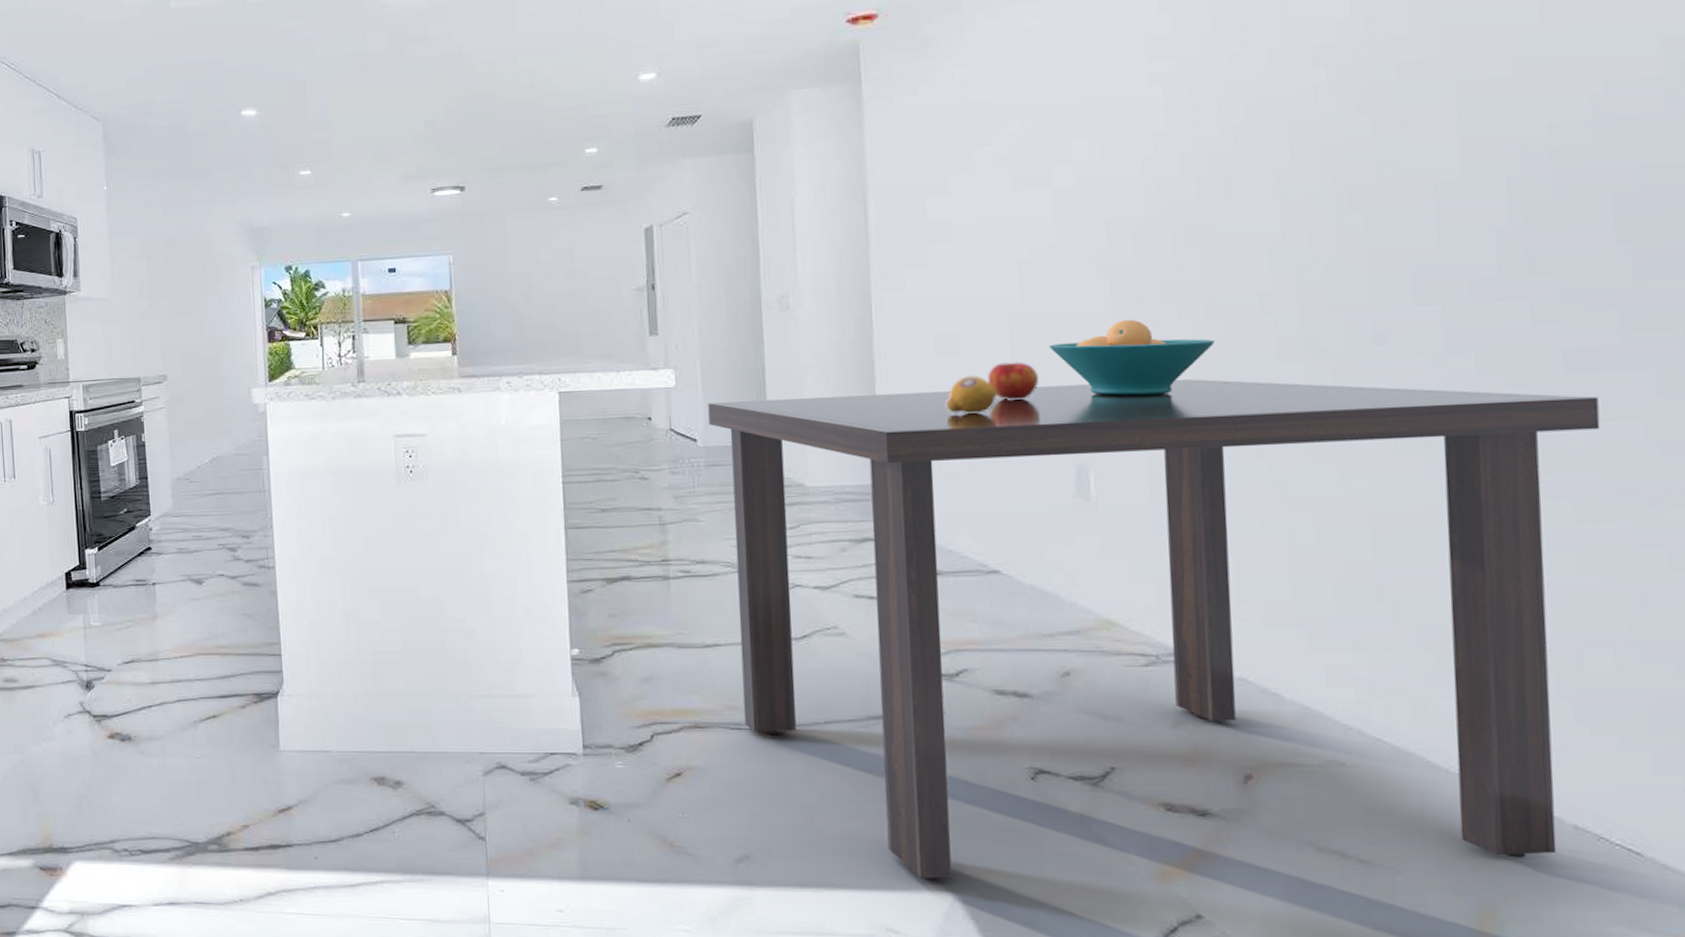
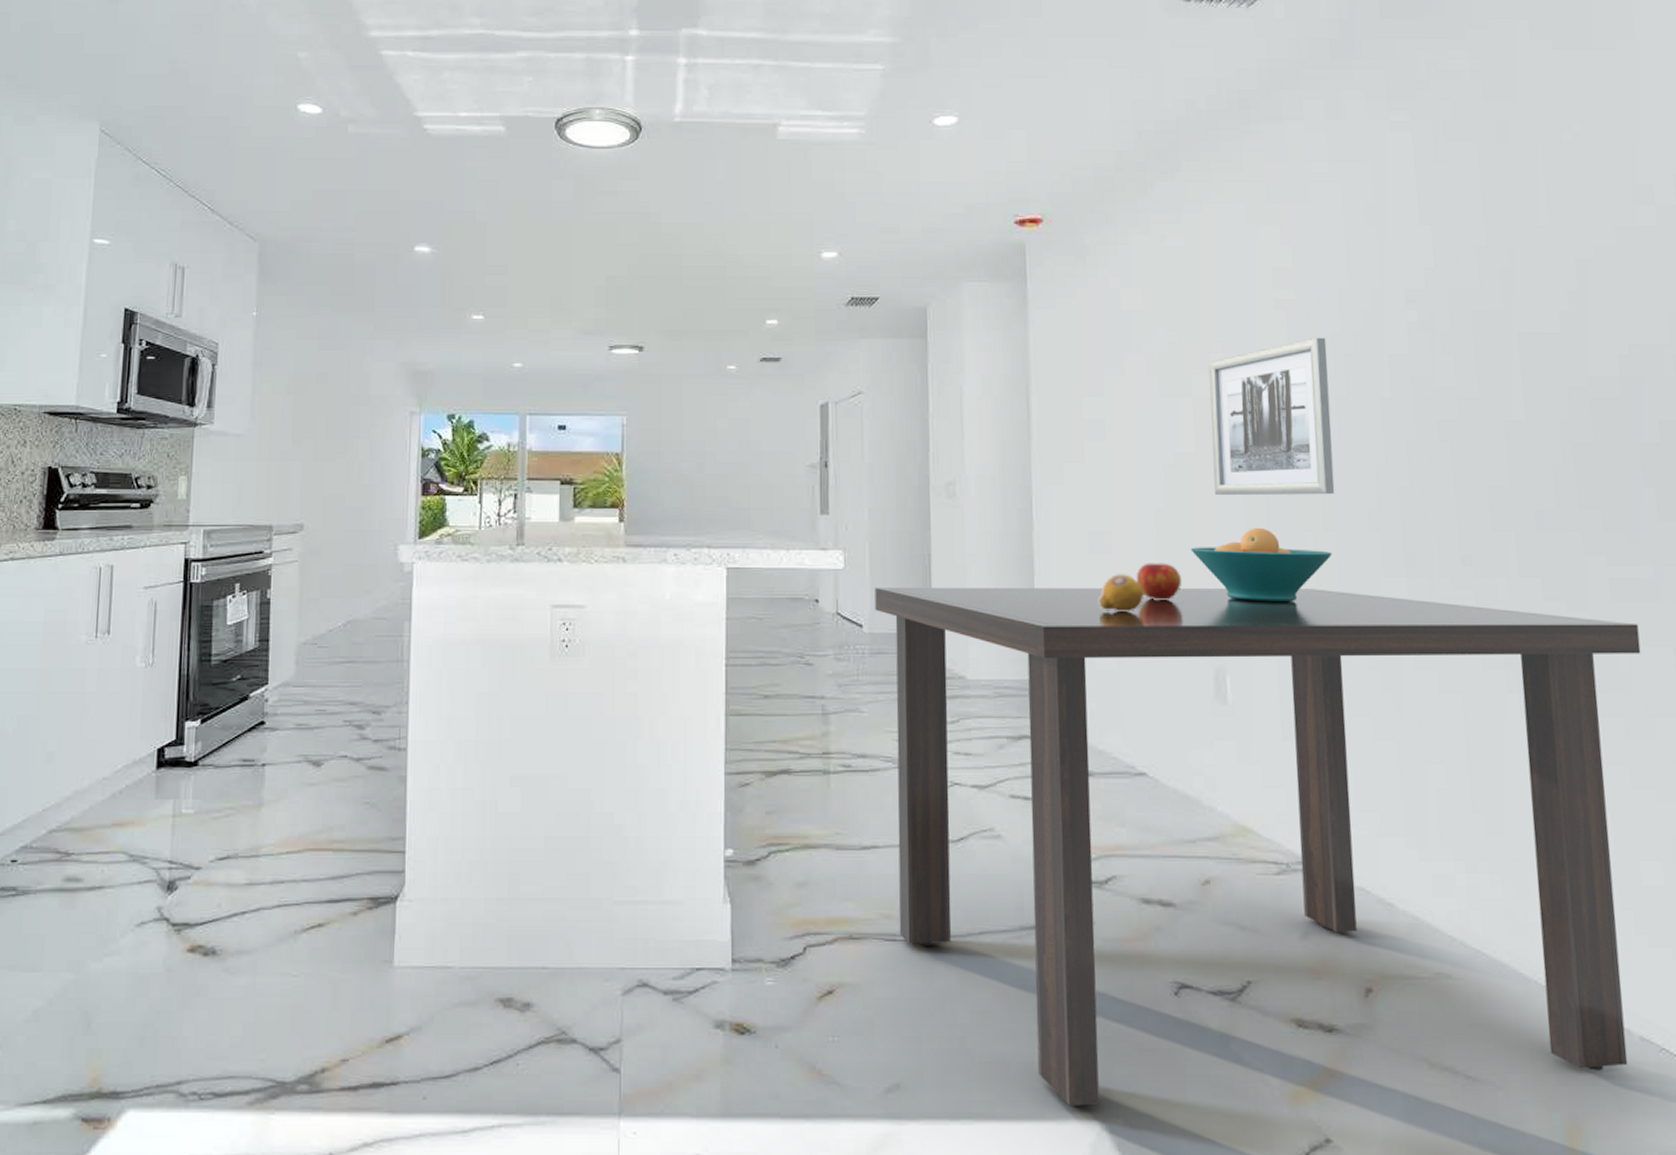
wall art: none [1070,110,1220,289] -> present [1208,337,1335,496]

